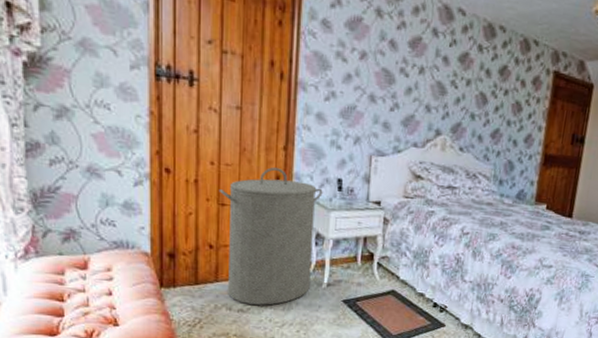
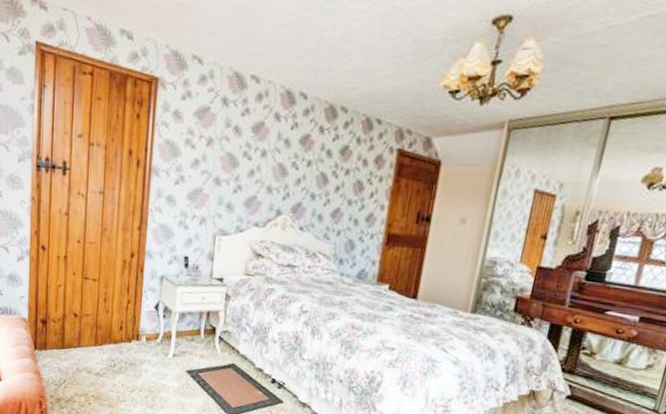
laundry hamper: present [218,167,323,306] -> none [83,245,171,371]

